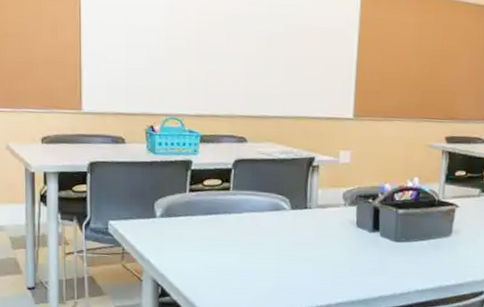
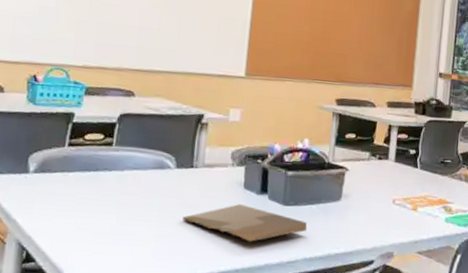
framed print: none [300,241,419,276] -> present [182,203,307,242]

